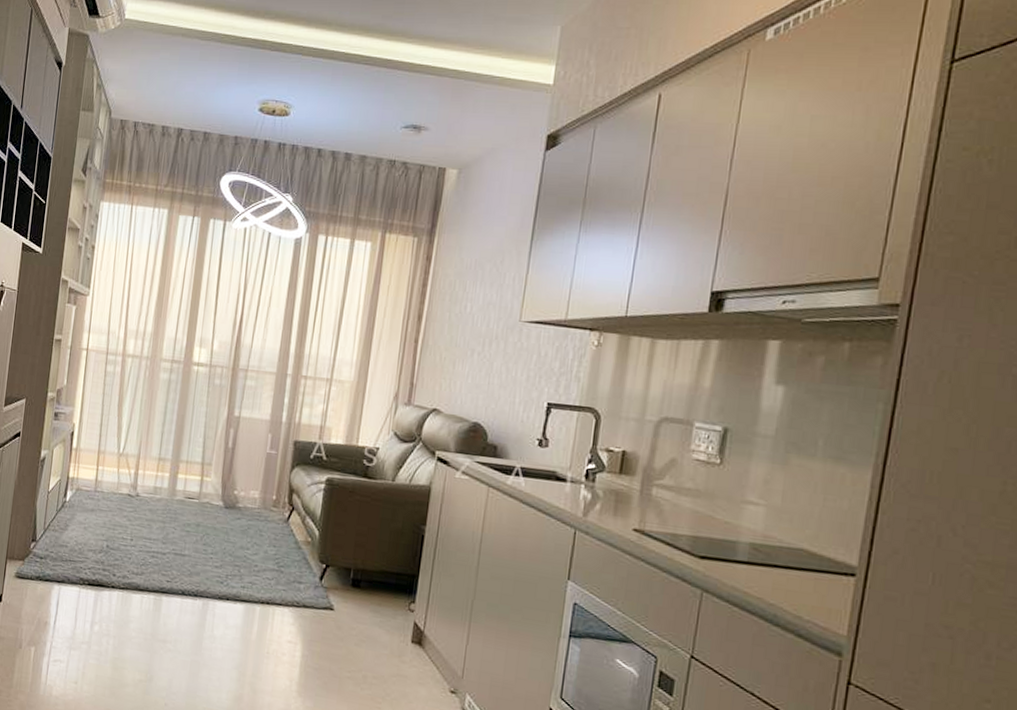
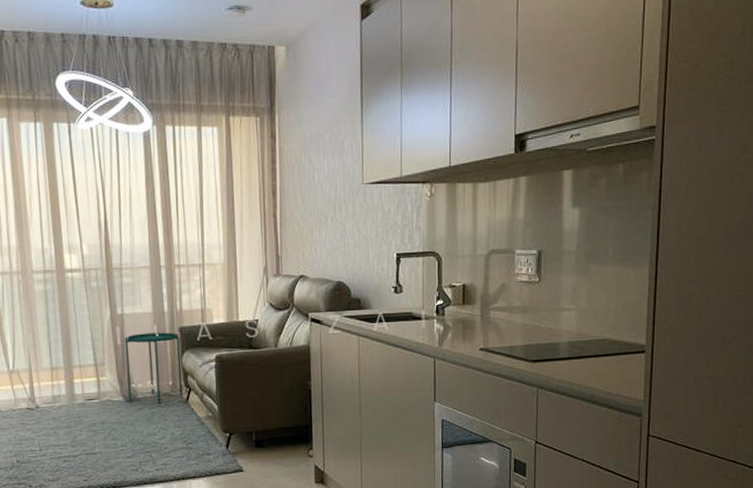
side table: none [229,439,292,518] -> present [124,332,183,404]

